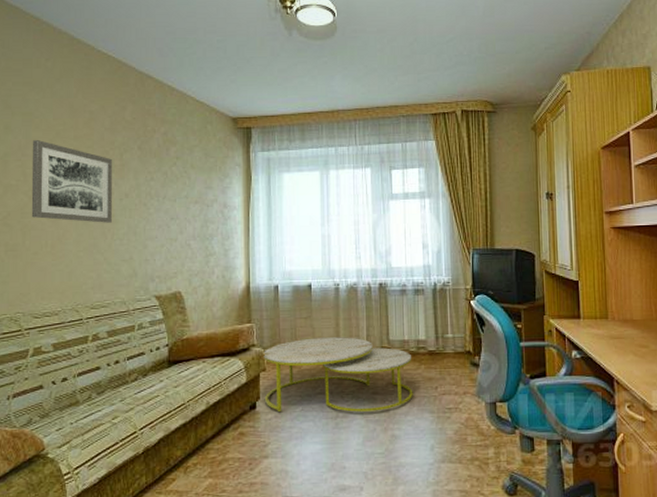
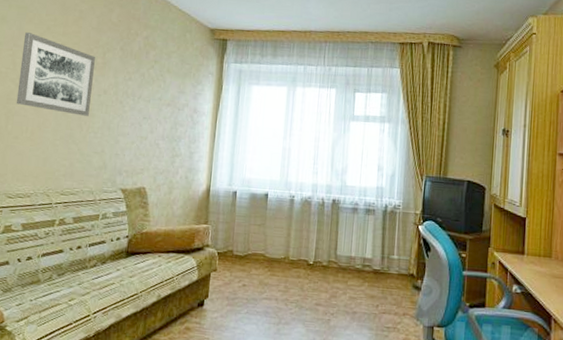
coffee table: present [264,337,413,413] -> none [213,245,356,322]

